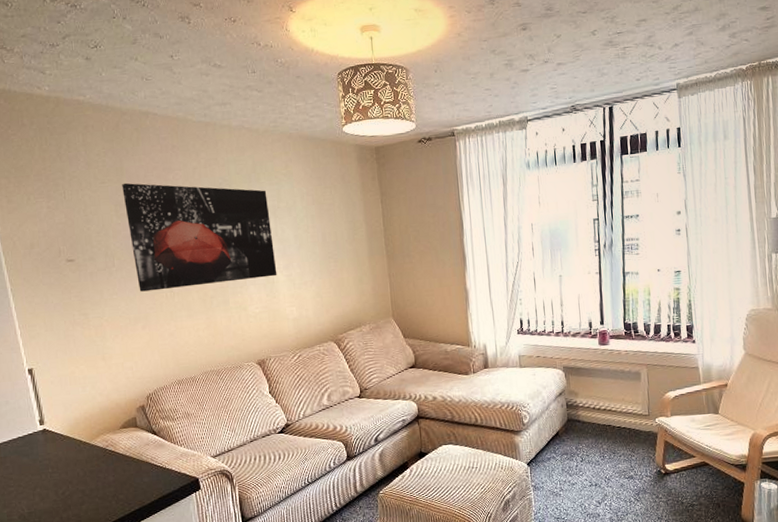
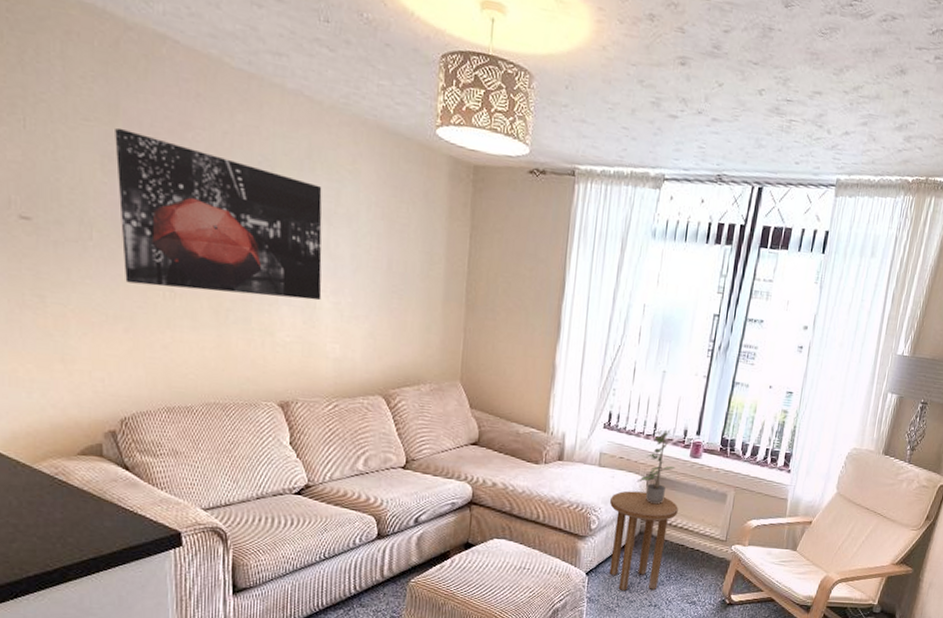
side table: none [536,383,599,475] -> present [609,491,678,590]
potted plant: none [555,324,588,393] -> present [636,429,675,505]

